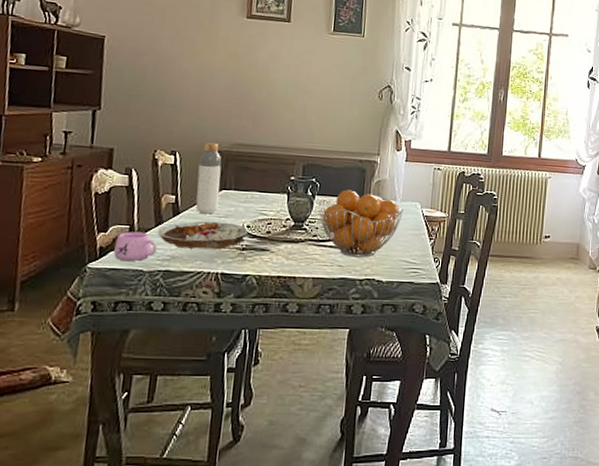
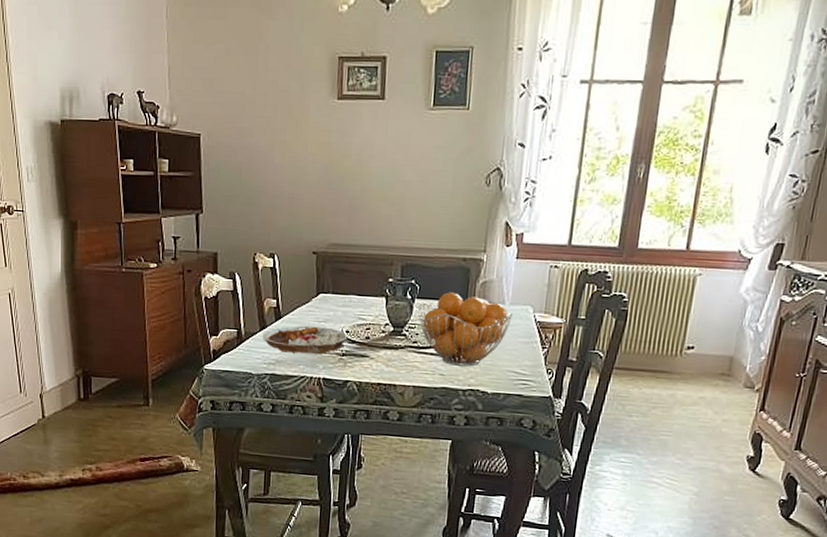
mug: present [114,231,158,261] -> none [225,335,263,364]
bottle: present [195,142,222,215] -> none [296,242,319,319]

